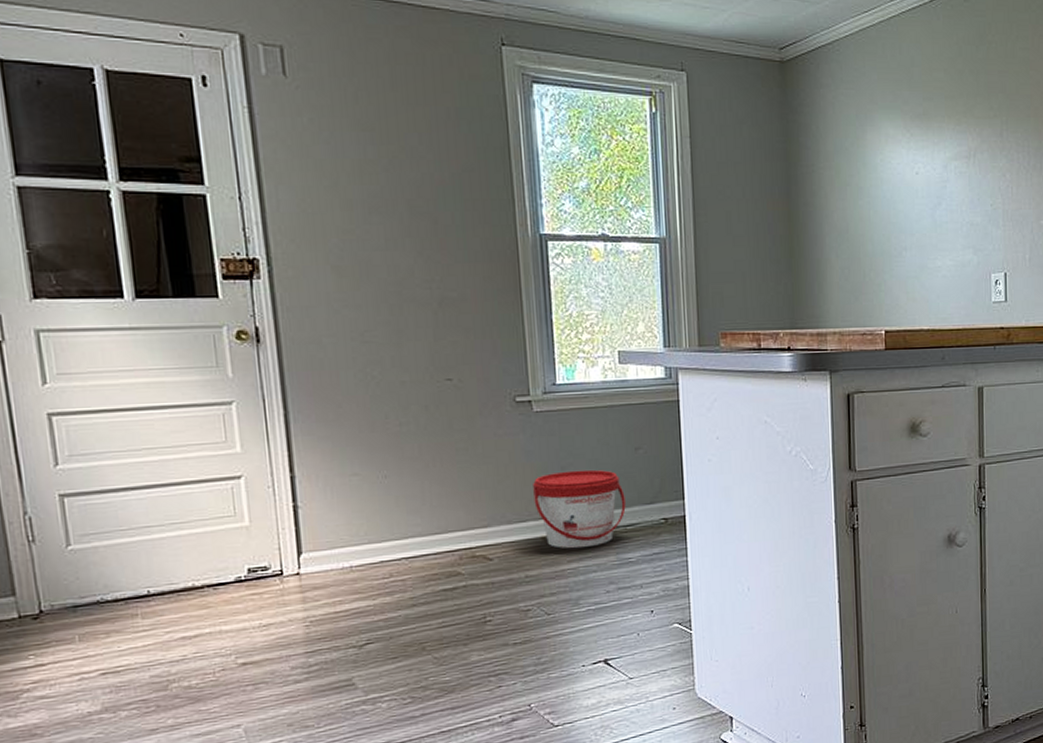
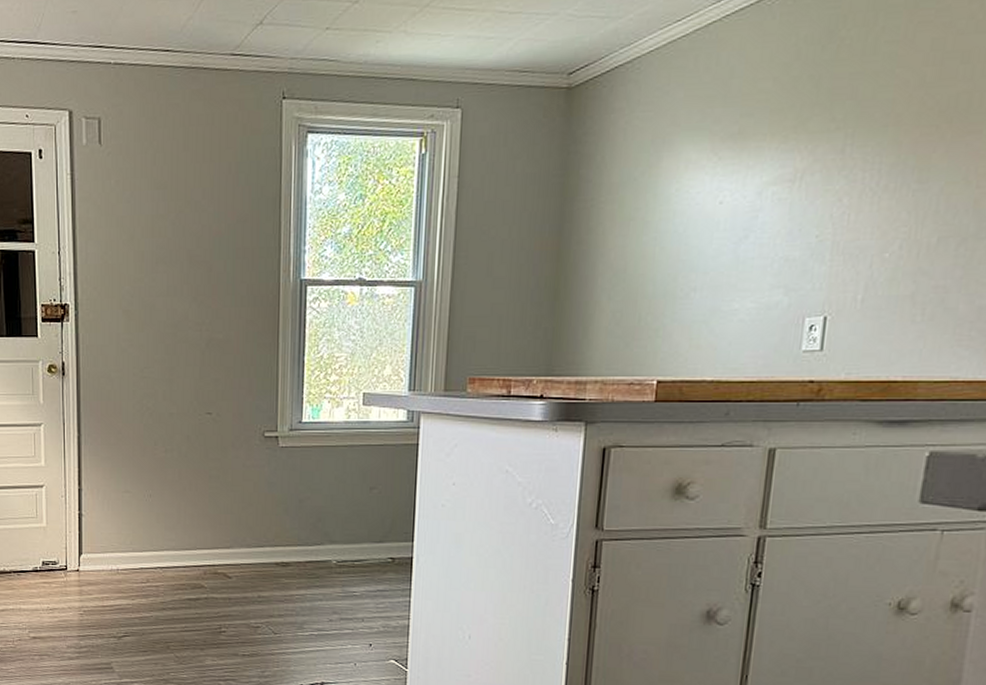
bucket: present [533,469,626,549] -> none [272,504,356,577]

